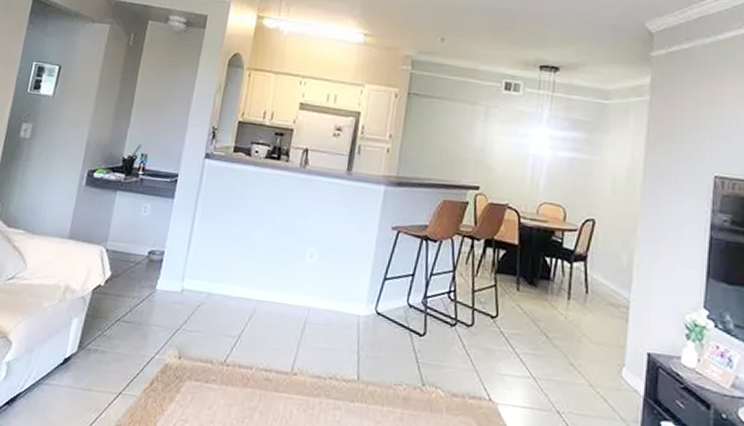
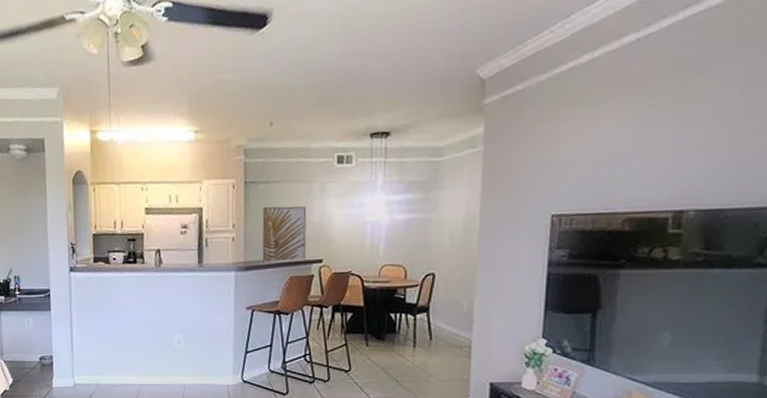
wall art: none [416,122,469,186] -> present [262,206,307,263]

